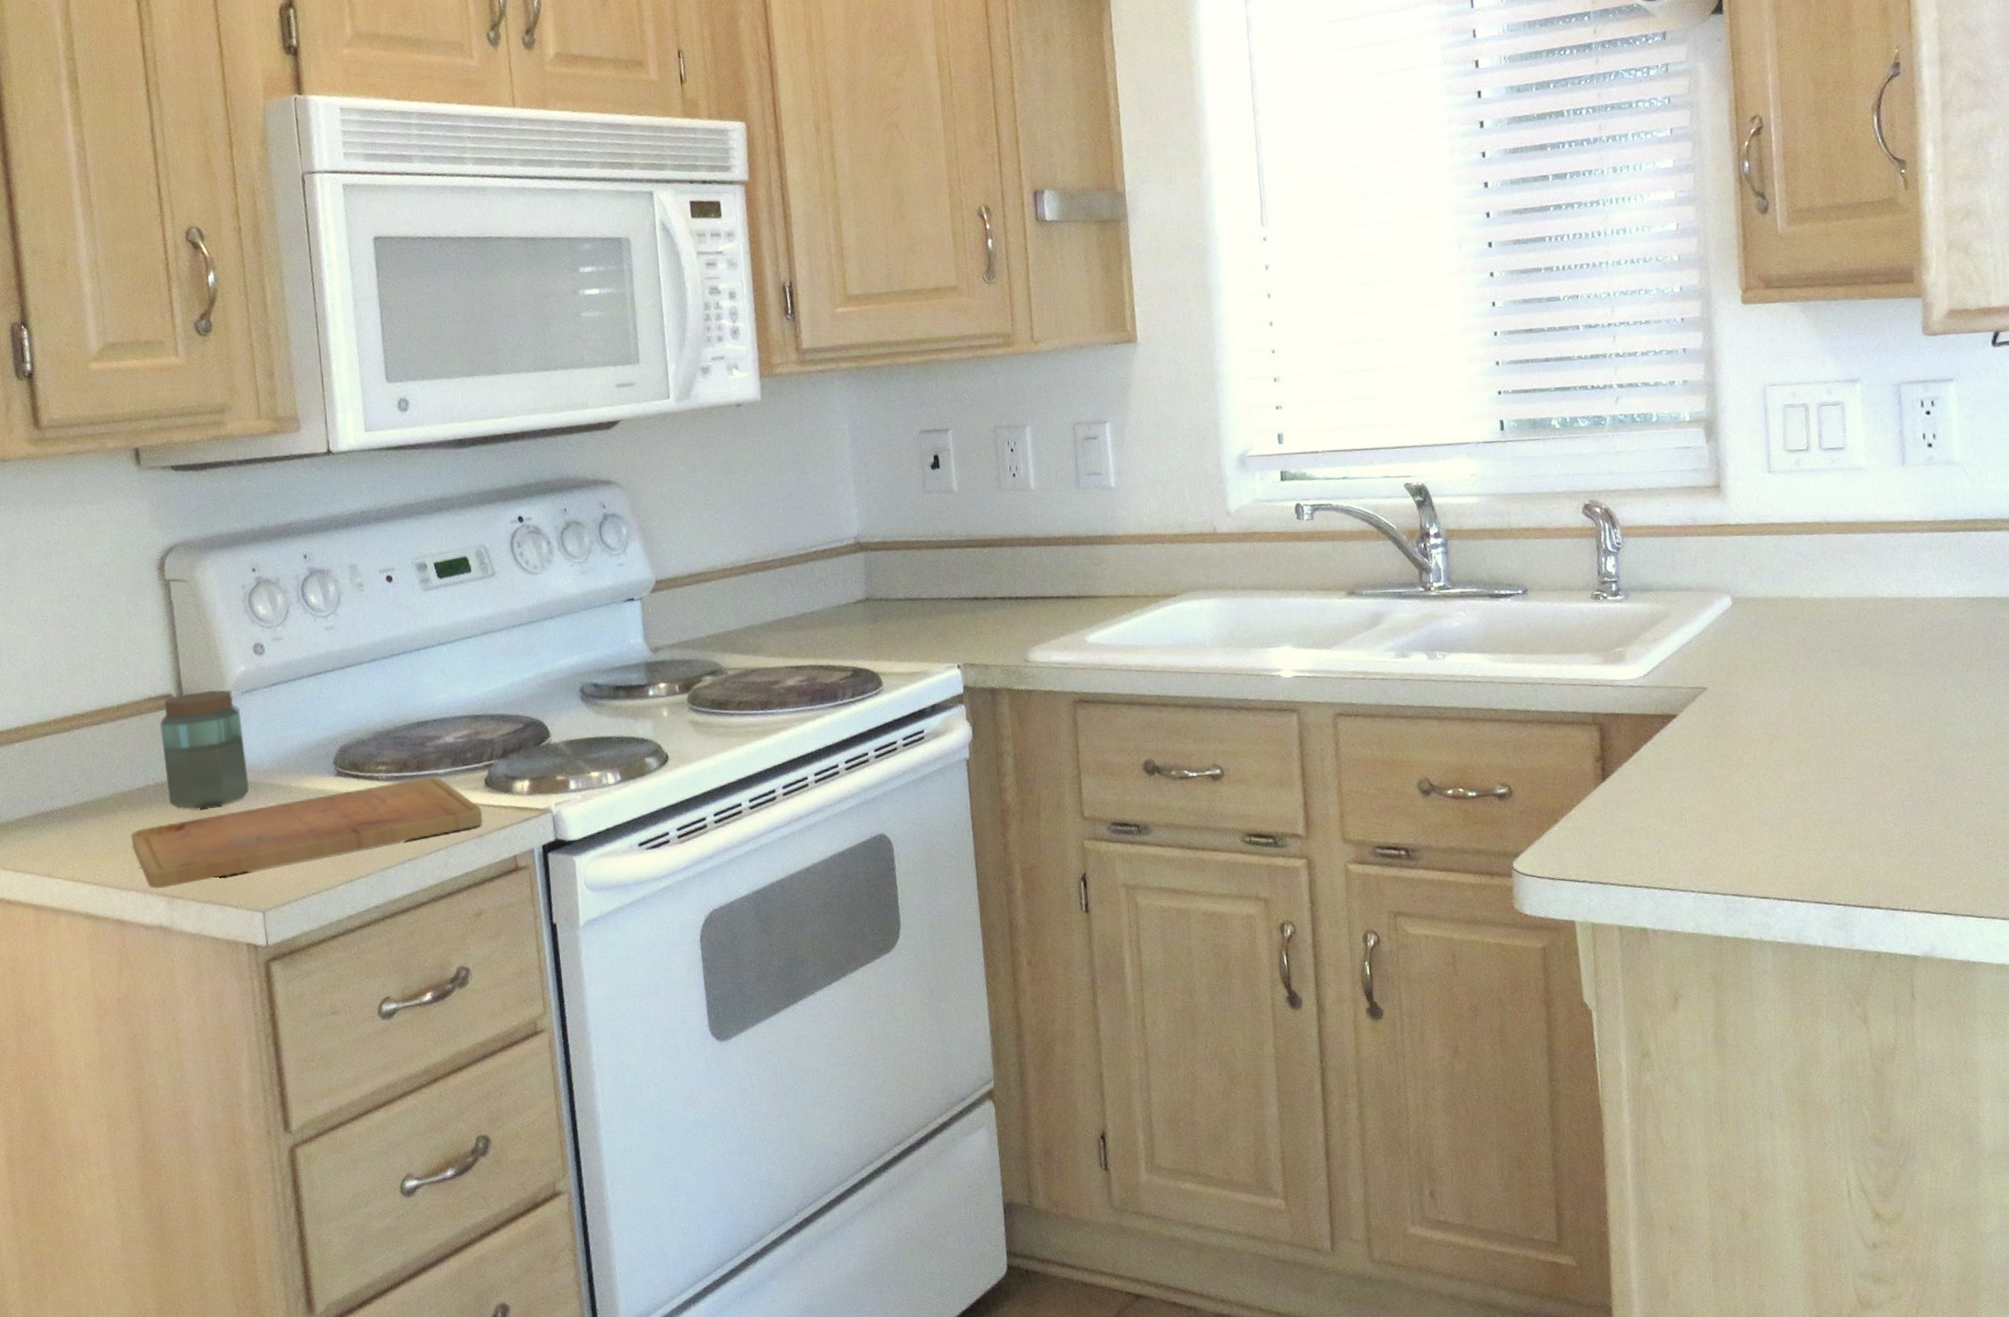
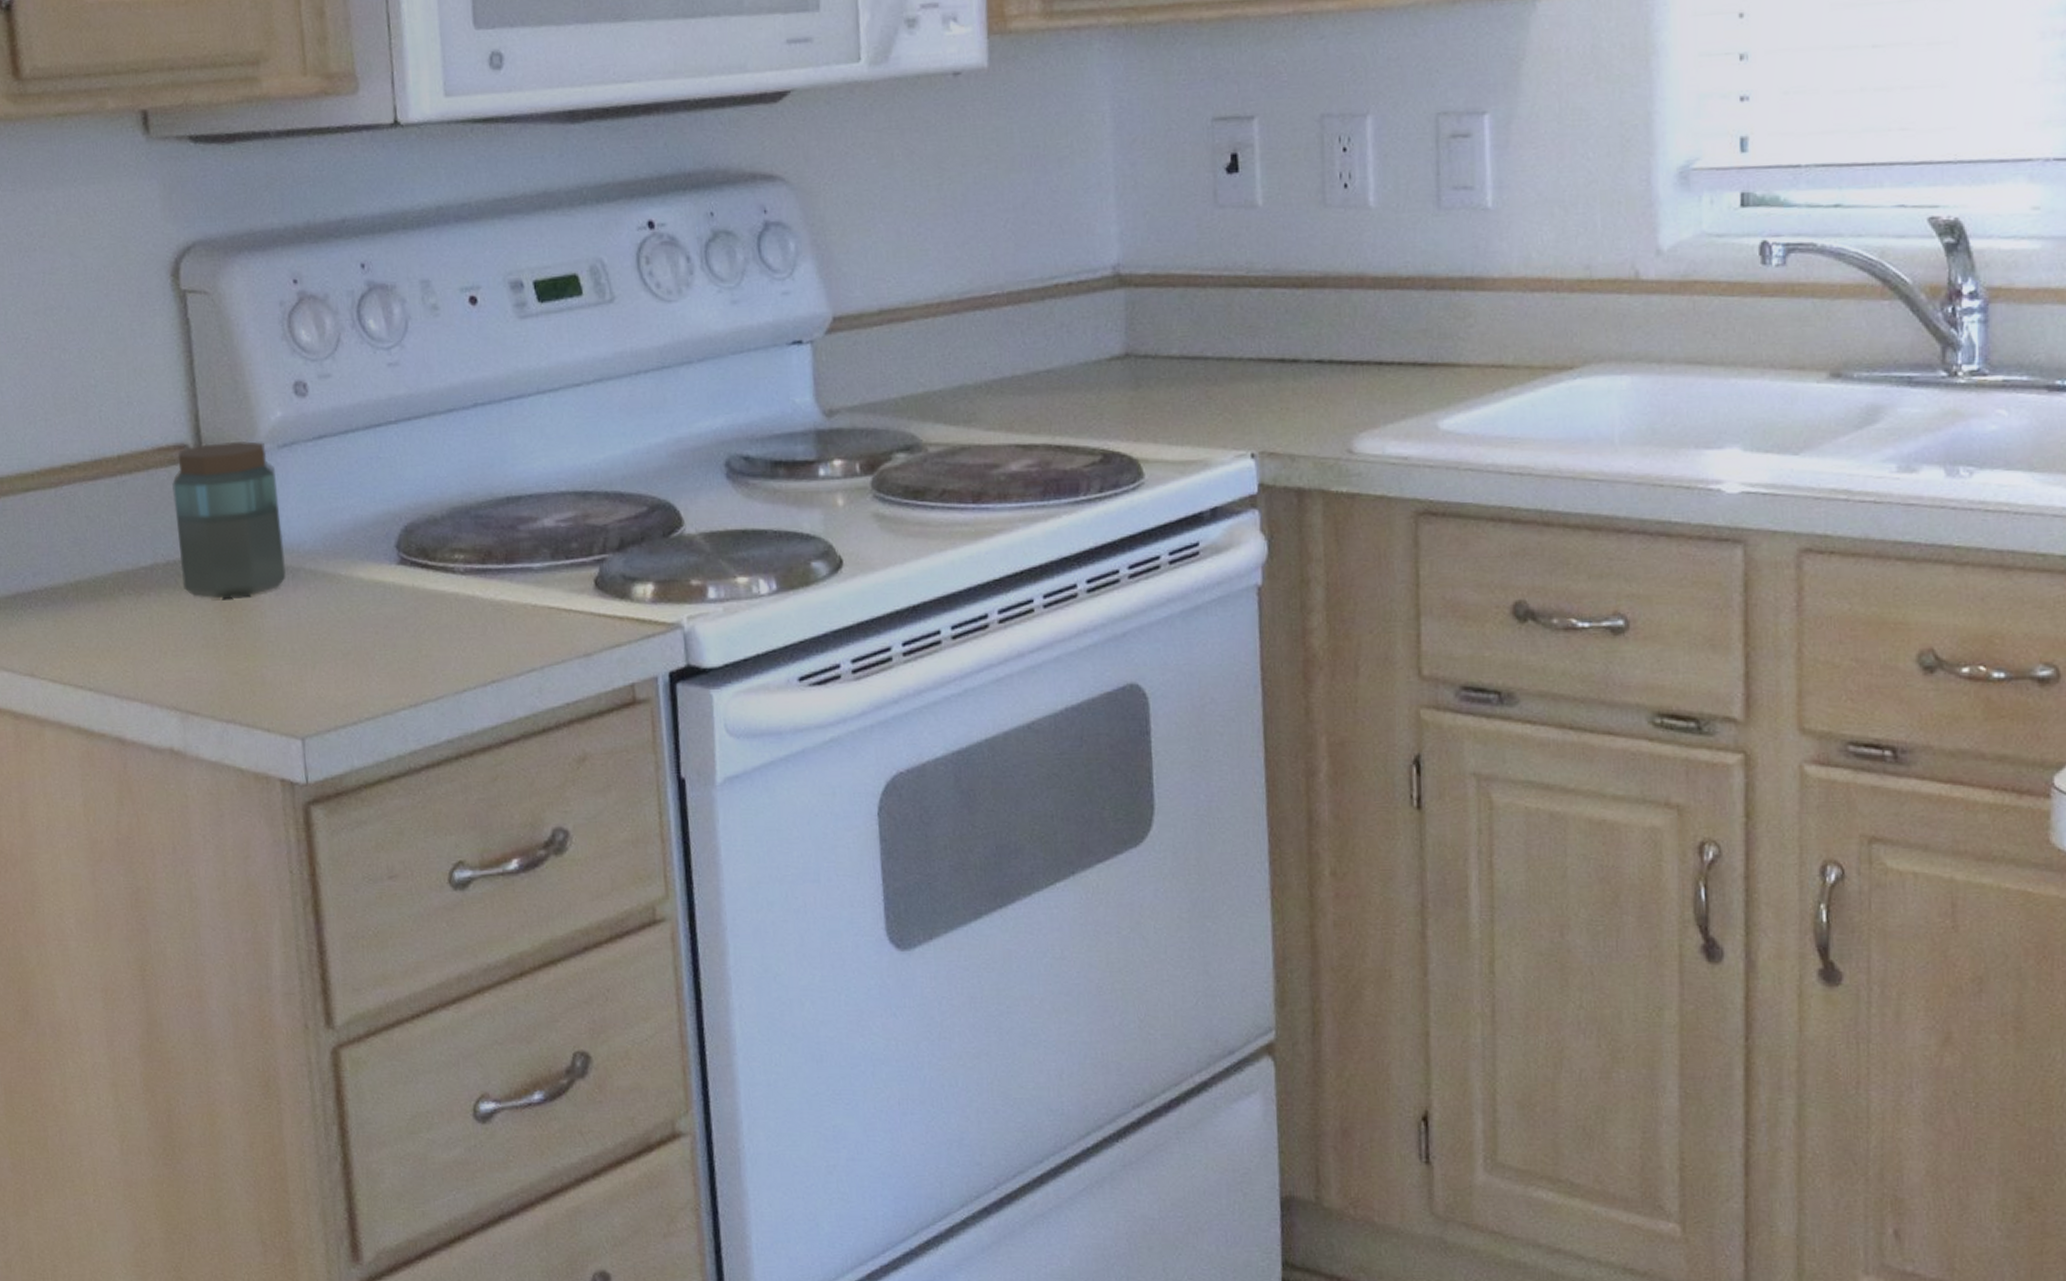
cutting board: present [130,776,483,890] -> none [134,571,591,701]

